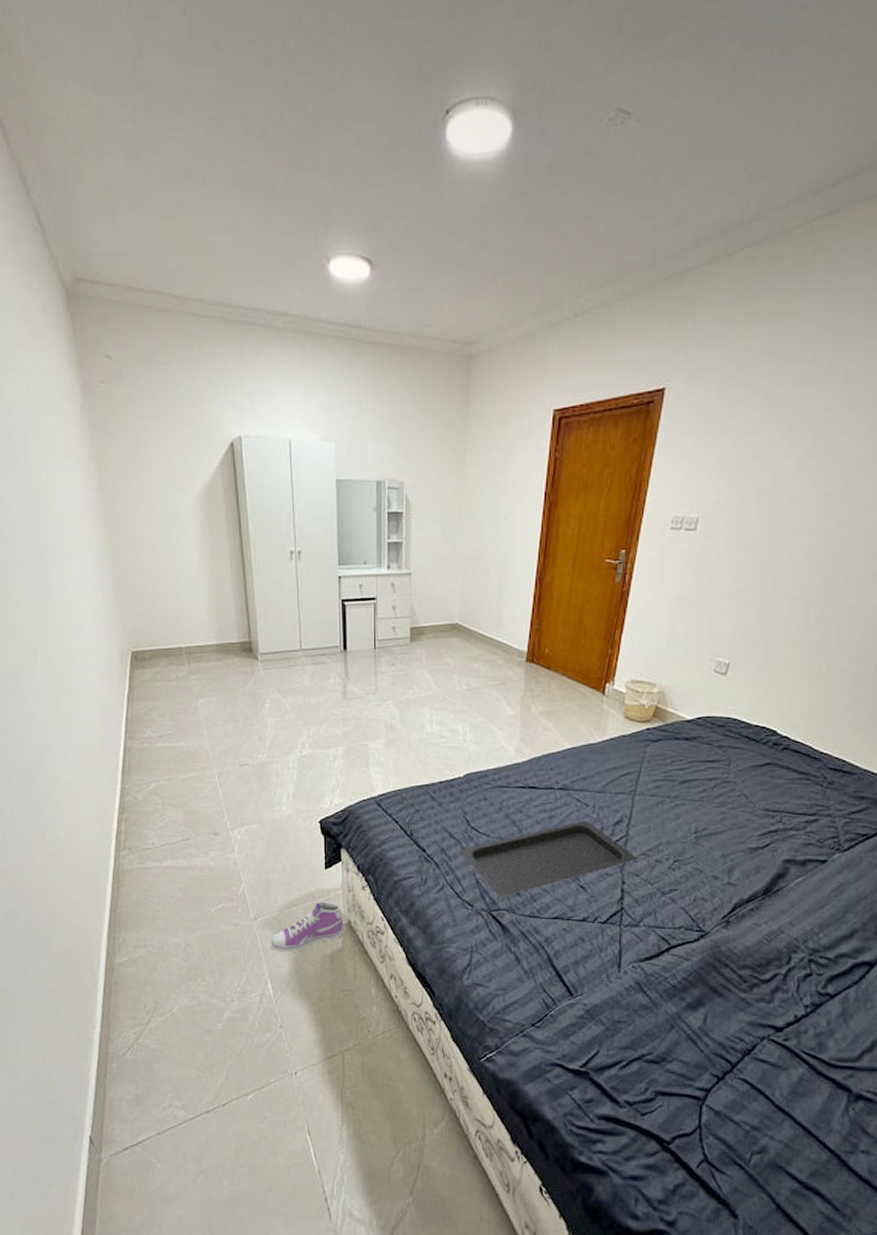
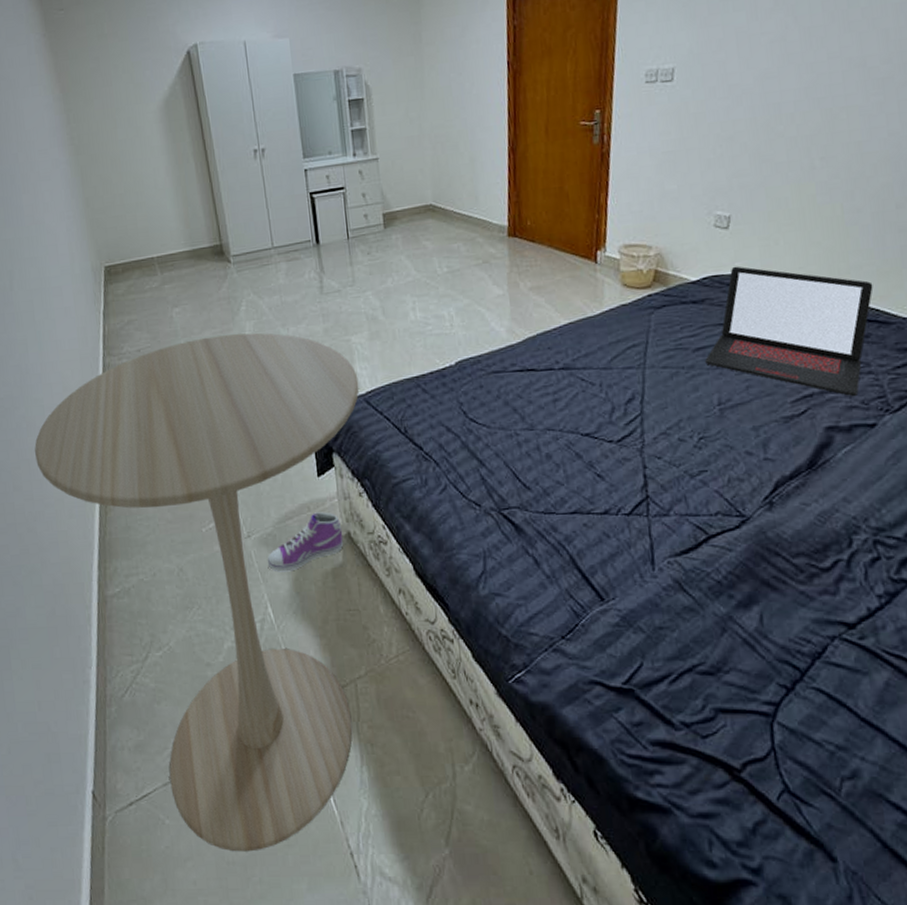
pedestal table: none [50,730,372,1194] -> present [34,332,360,852]
serving tray: present [460,821,636,897] -> none [460,401,656,494]
laptop: none [689,710,844,836] -> present [705,266,873,397]

